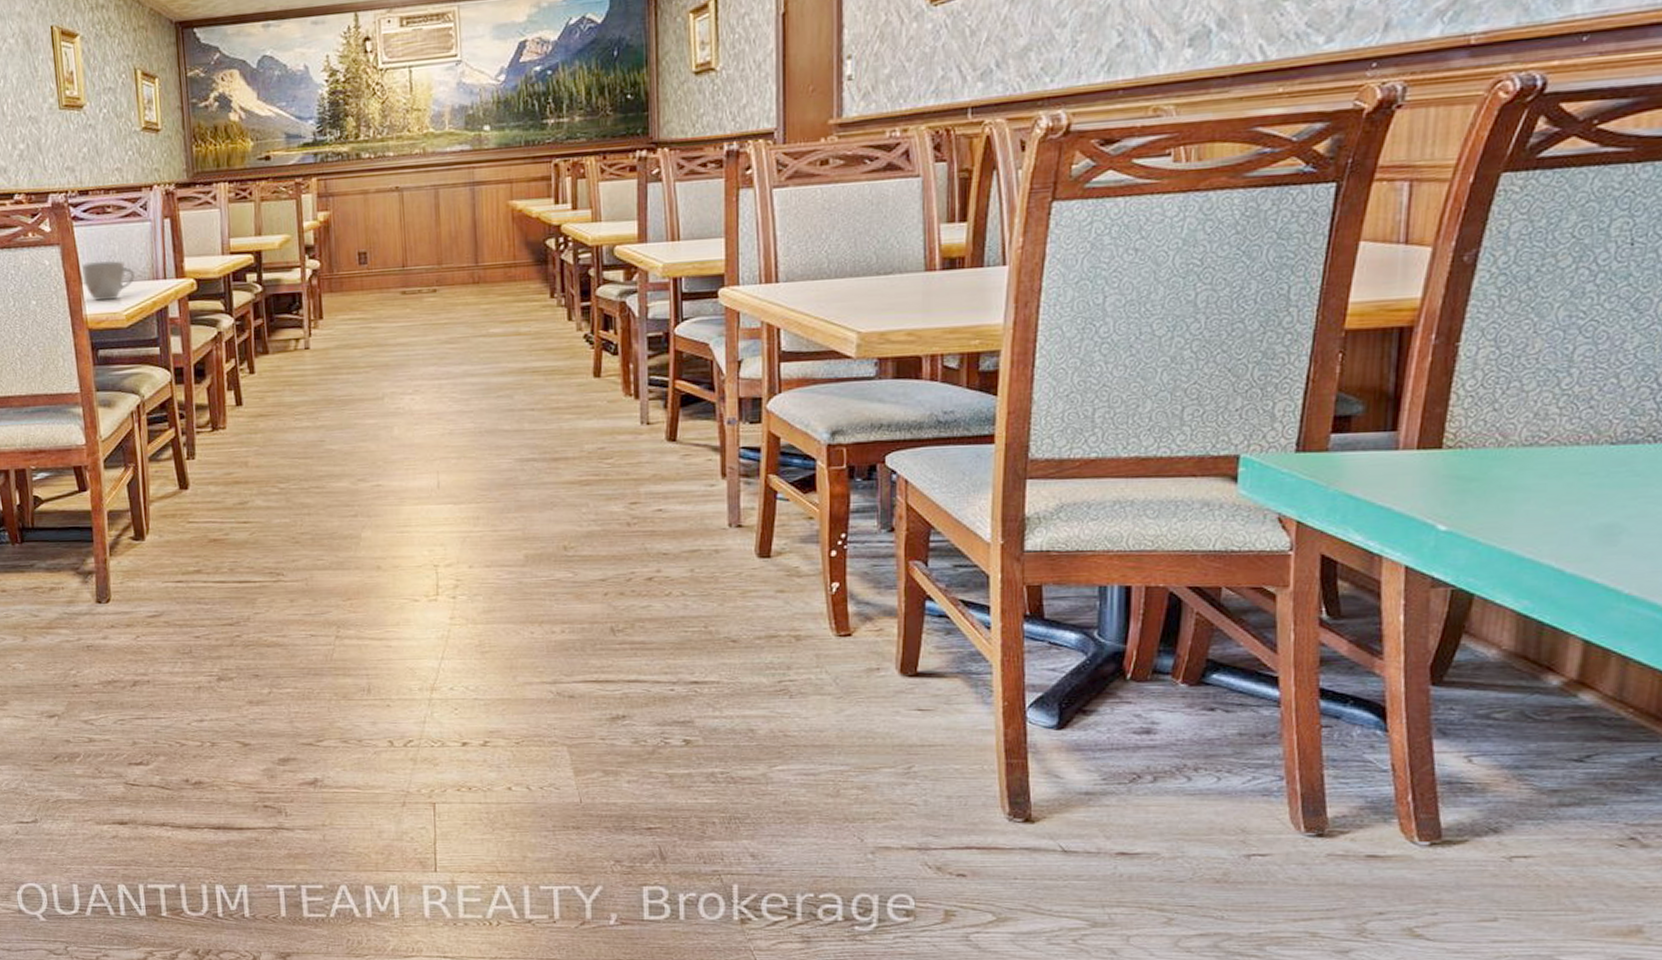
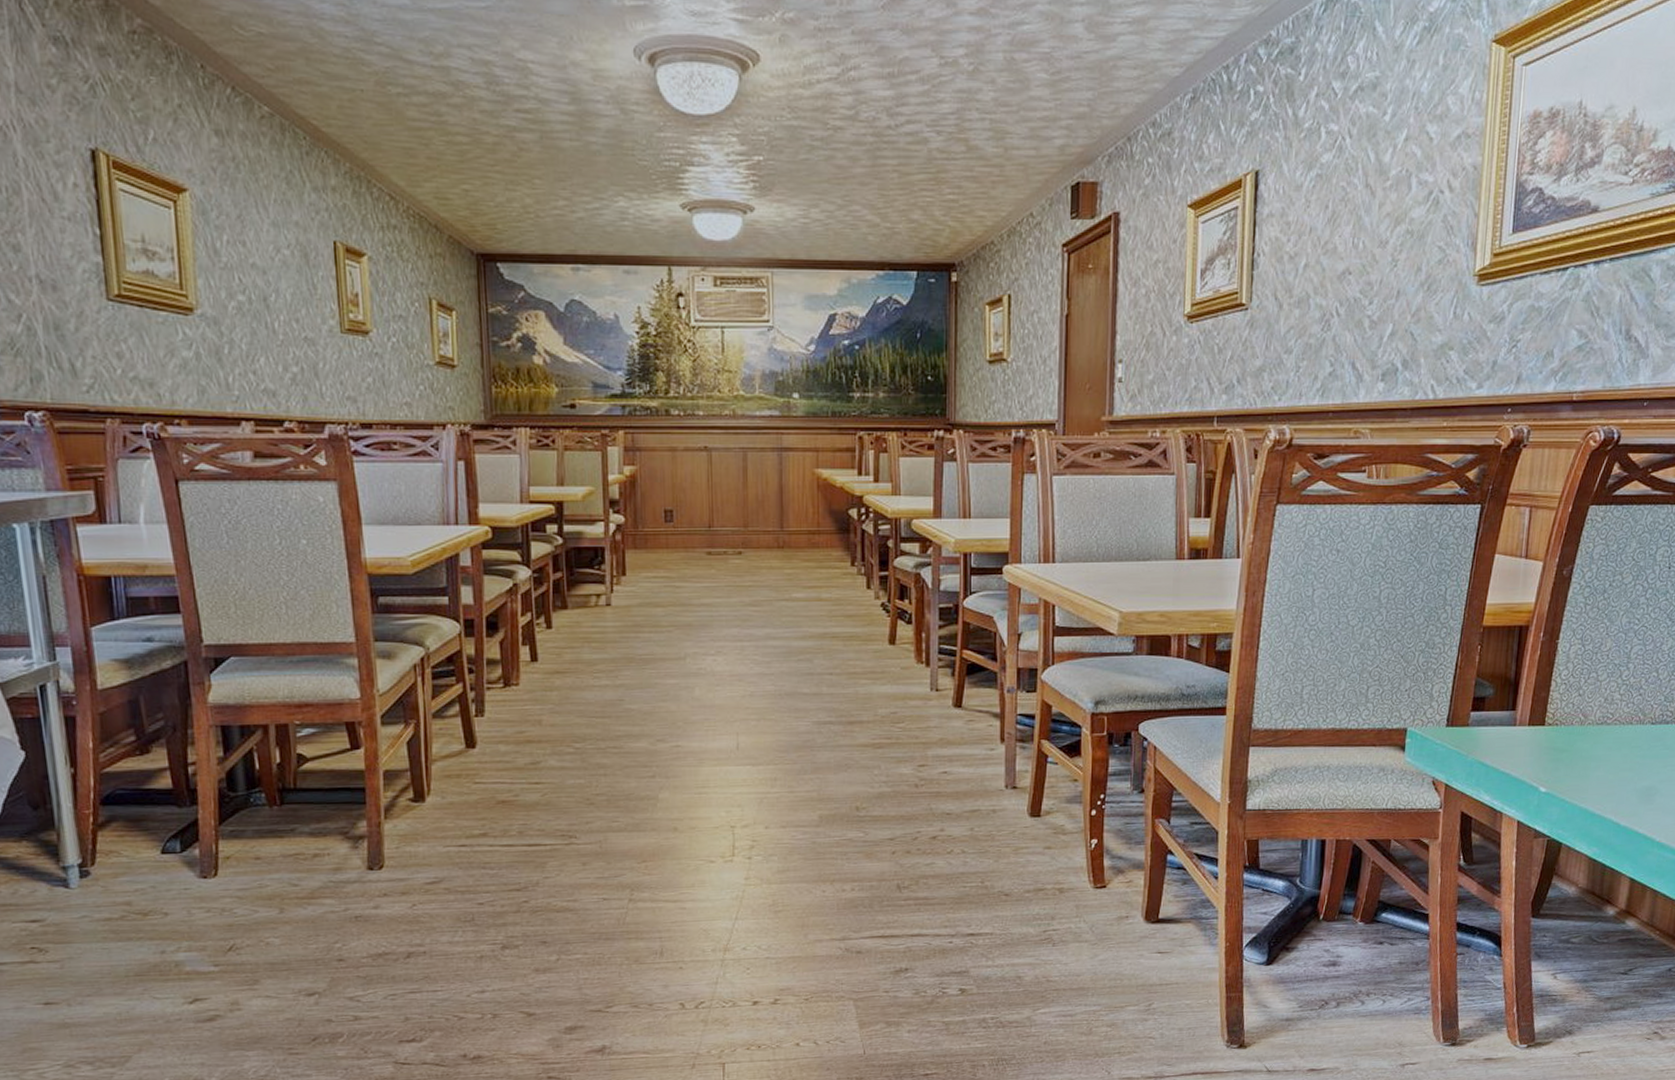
cup: present [82,260,135,301] -> none [362,501,422,545]

